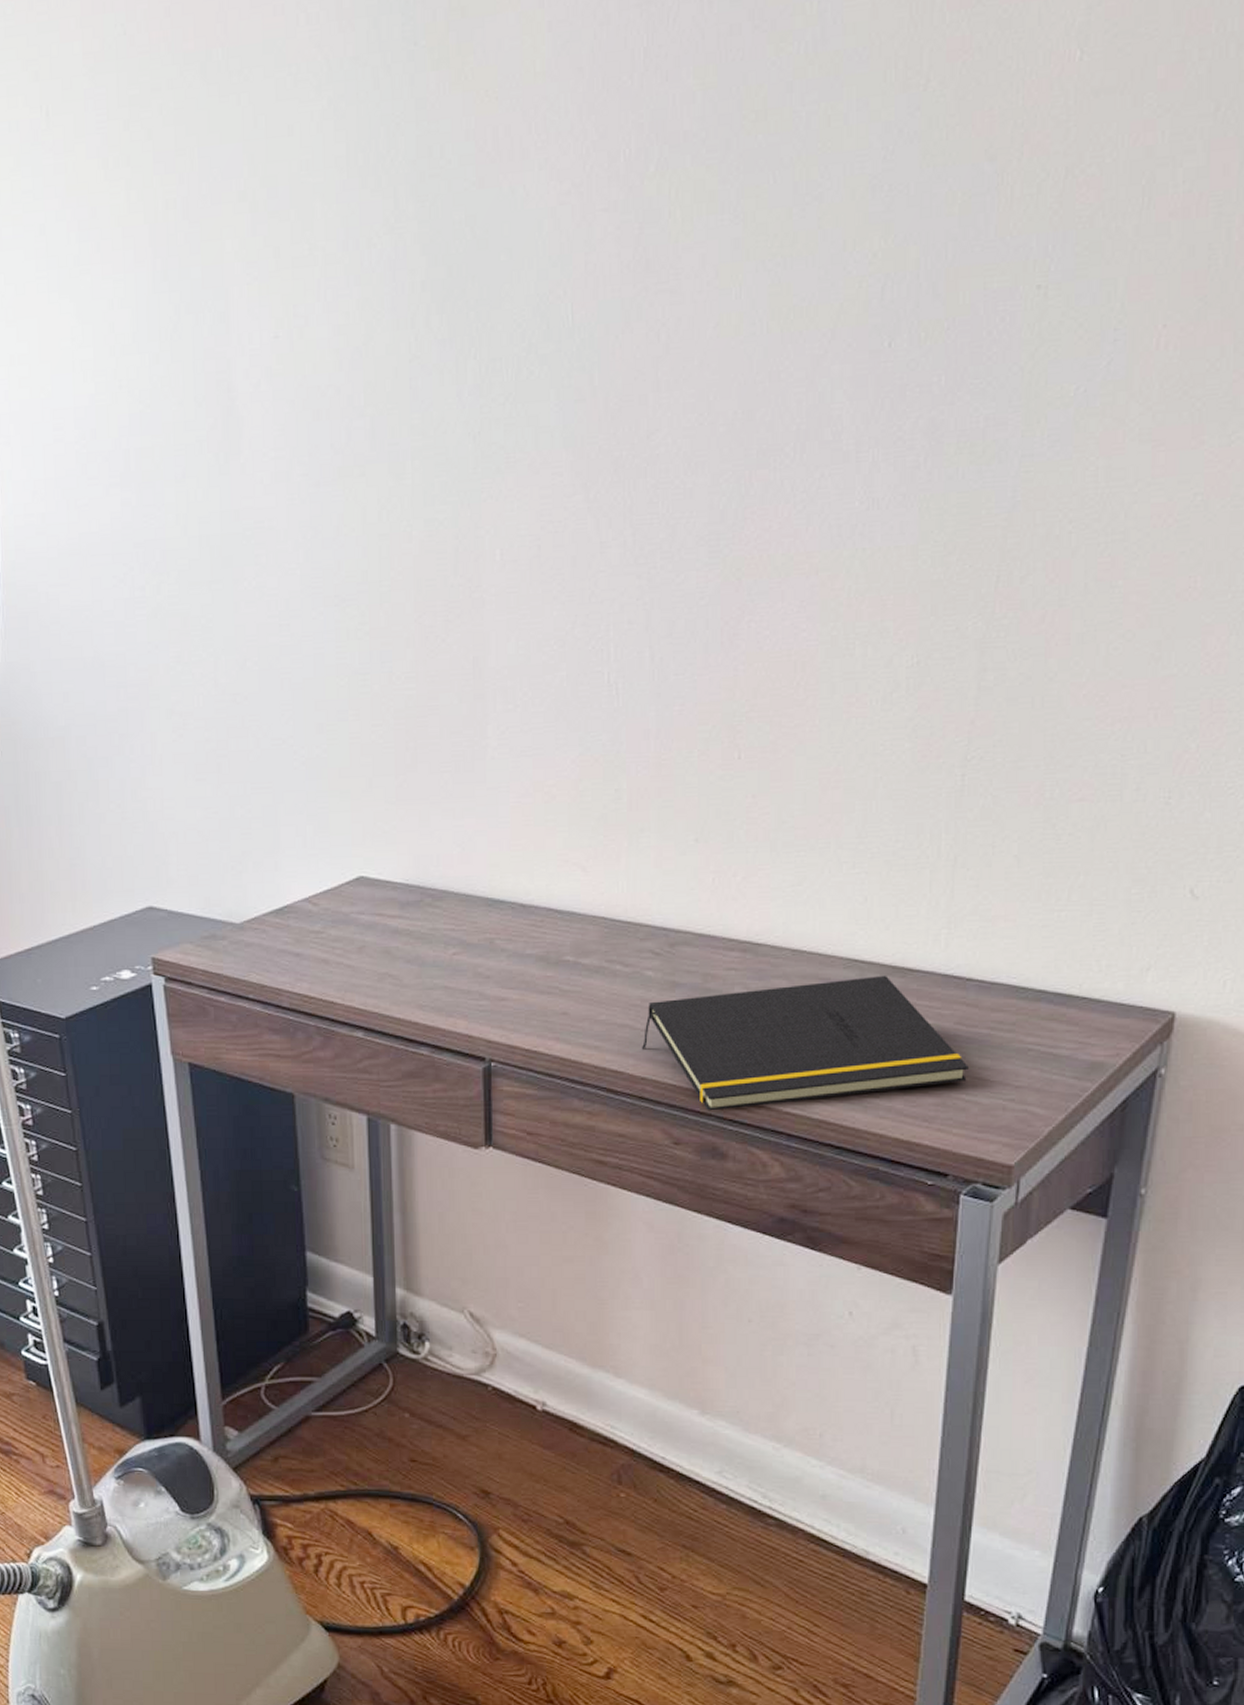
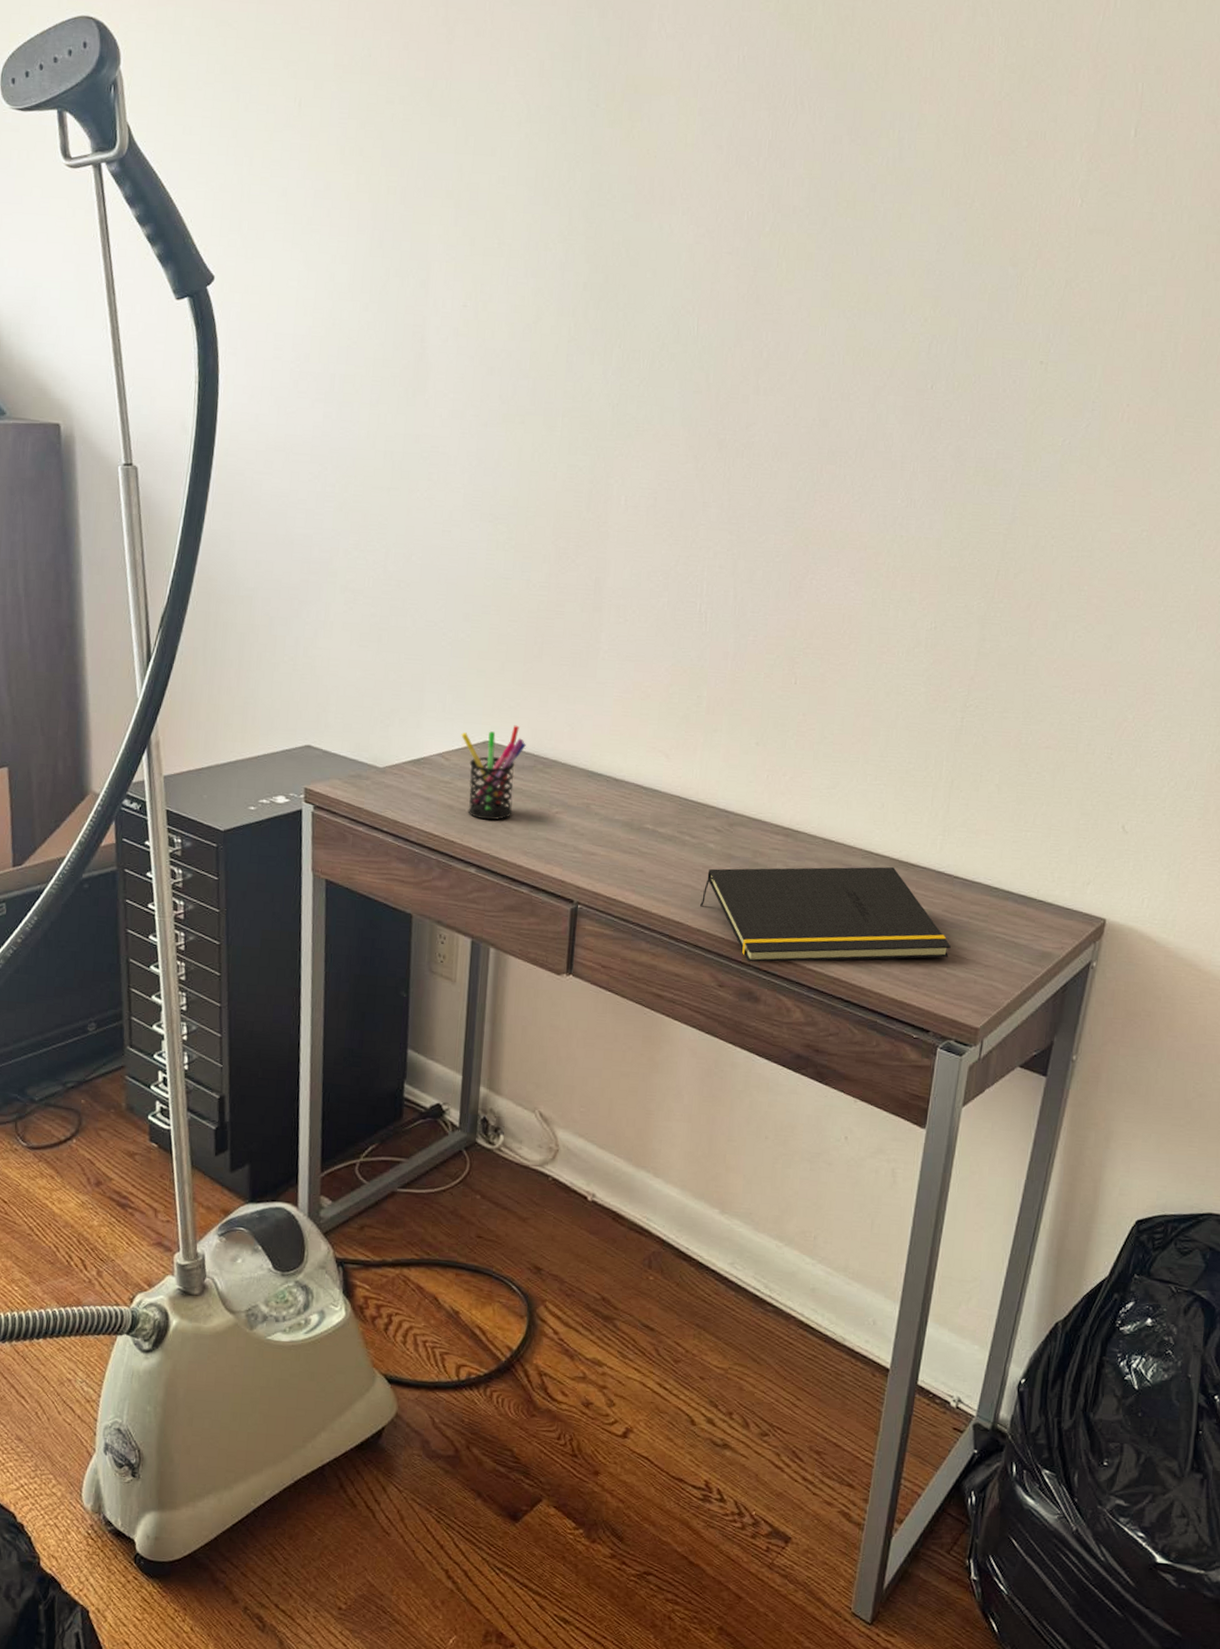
pen holder: none [329,853,409,972] -> present [461,725,526,821]

